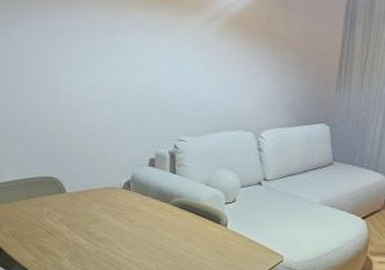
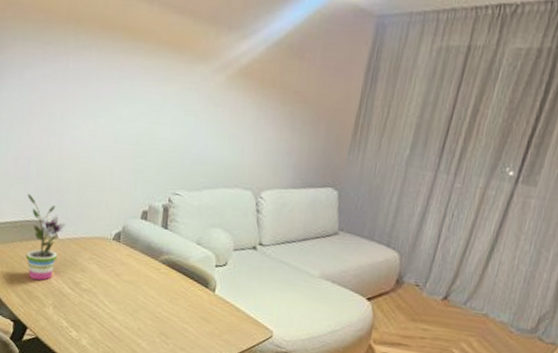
potted plant: none [28,152,74,235] -> present [25,194,67,281]

